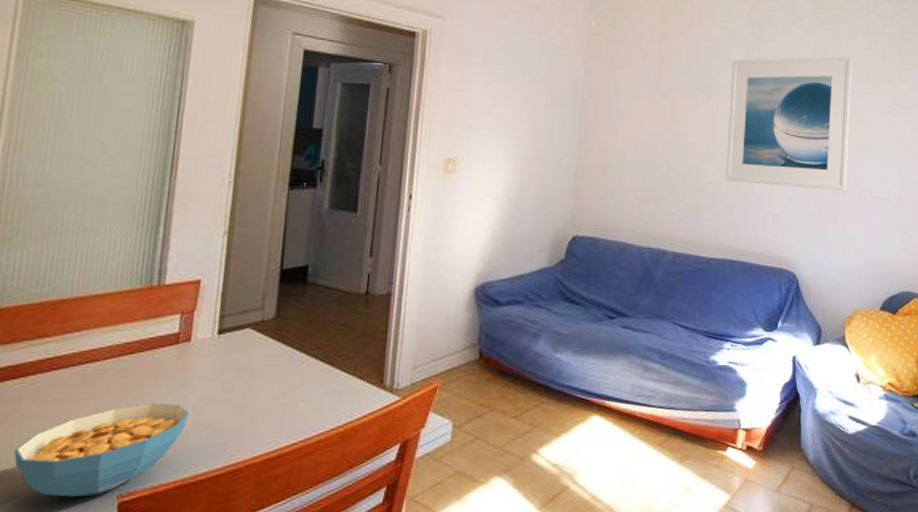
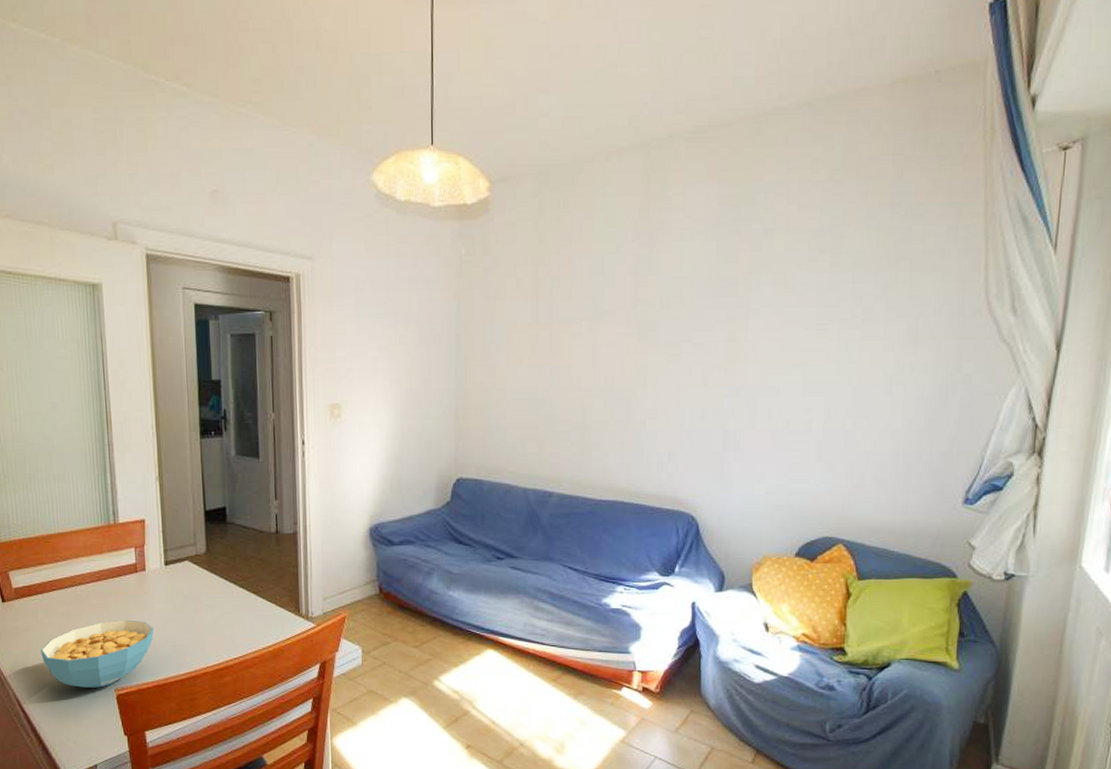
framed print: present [726,56,853,191] -> none [614,261,767,424]

